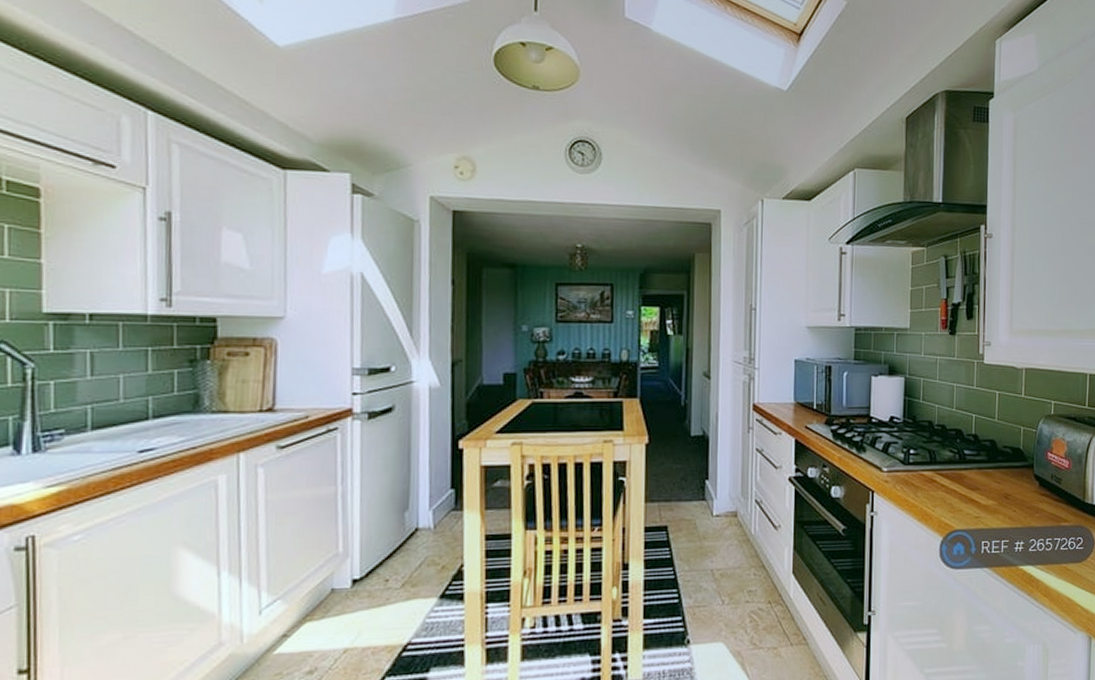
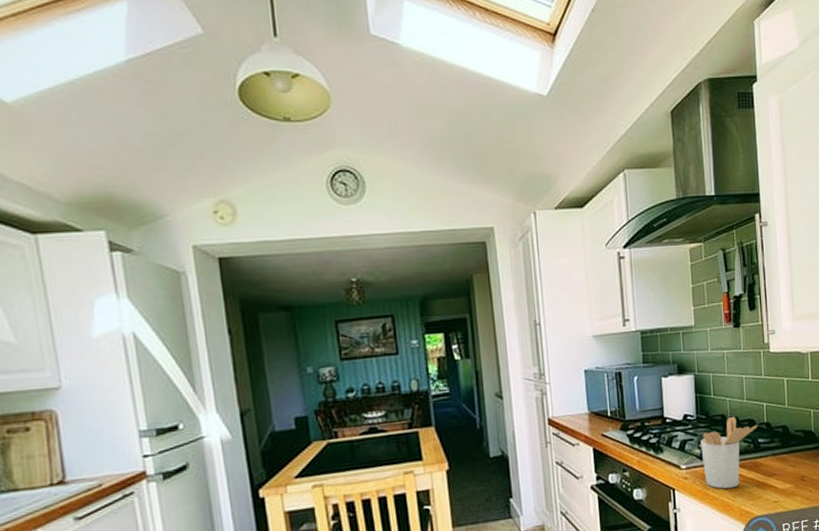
utensil holder: none [905,425,965,498] -> present [700,417,758,489]

